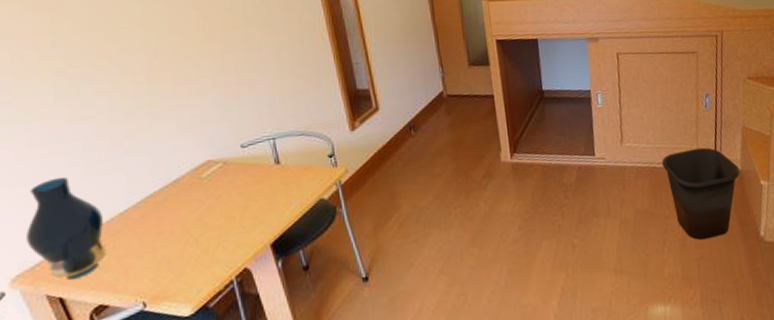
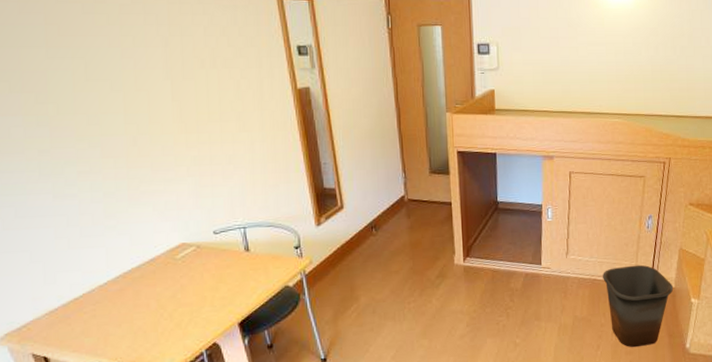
vase: present [26,176,108,280] -> none [13,248,88,341]

